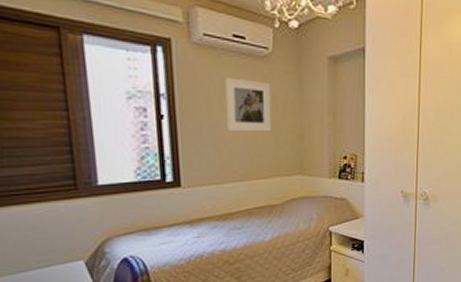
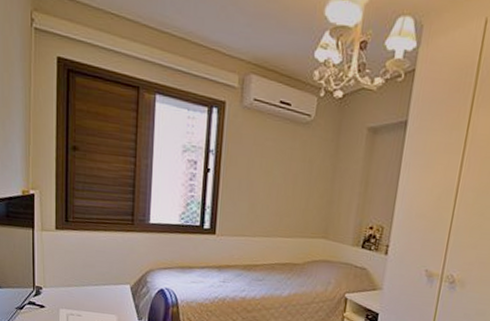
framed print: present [224,77,272,132] -> none [262,140,308,194]

